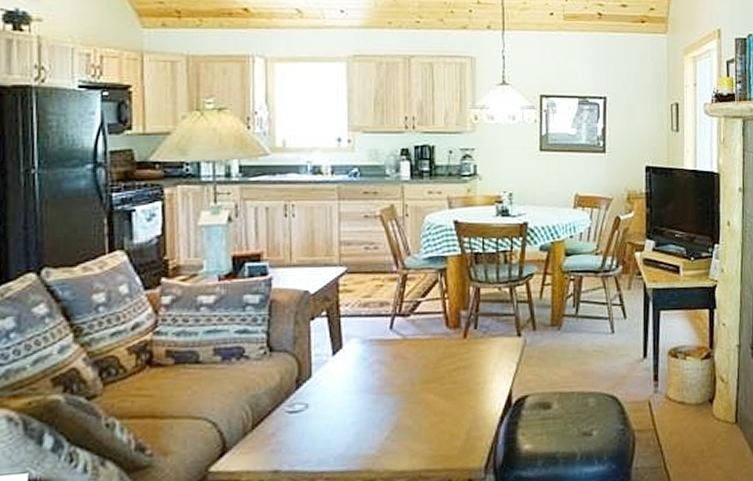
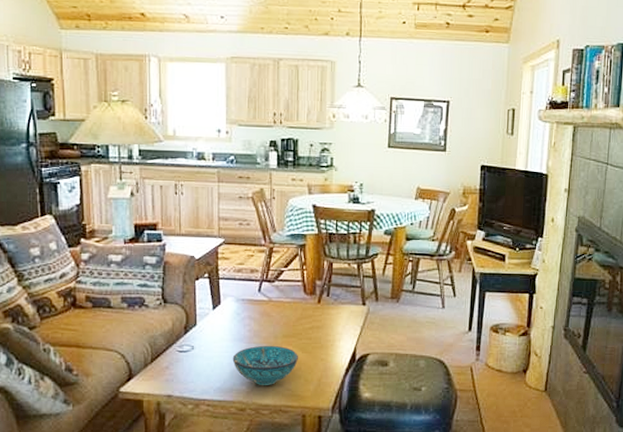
decorative bowl: none [358,394,441,447] -> present [232,345,298,385]

